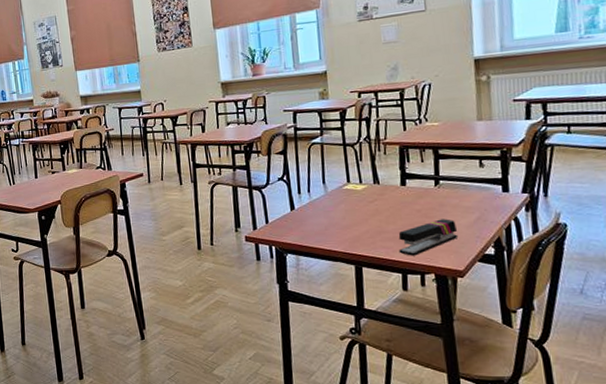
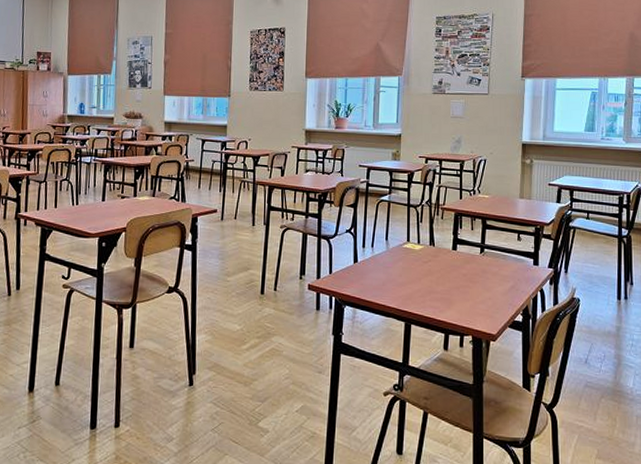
stapler: present [398,219,459,256] -> none [444,284,495,317]

